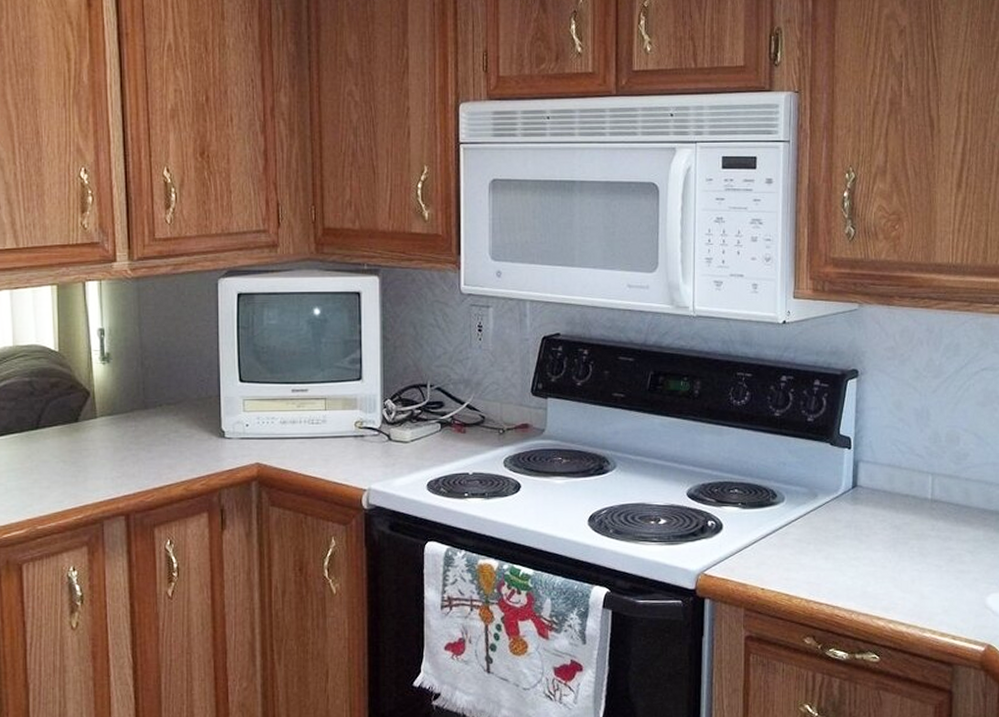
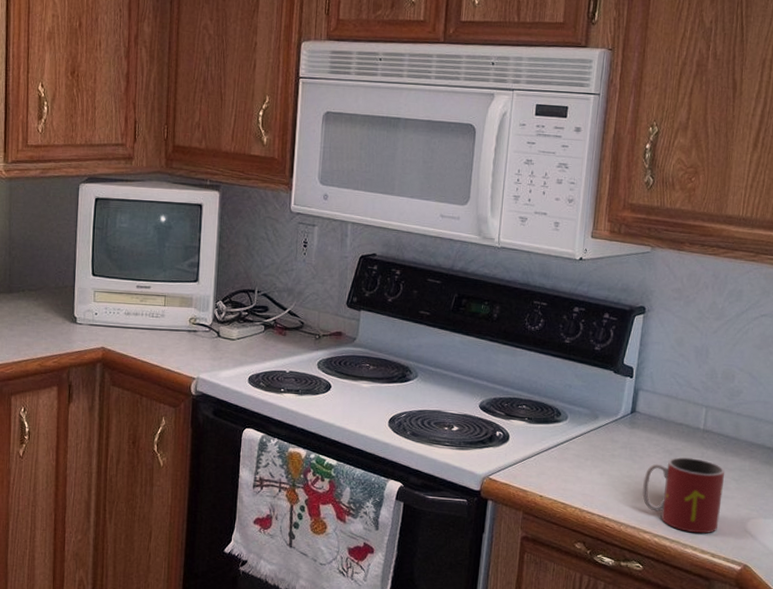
mug: none [872,532,959,615] -> present [642,457,725,534]

